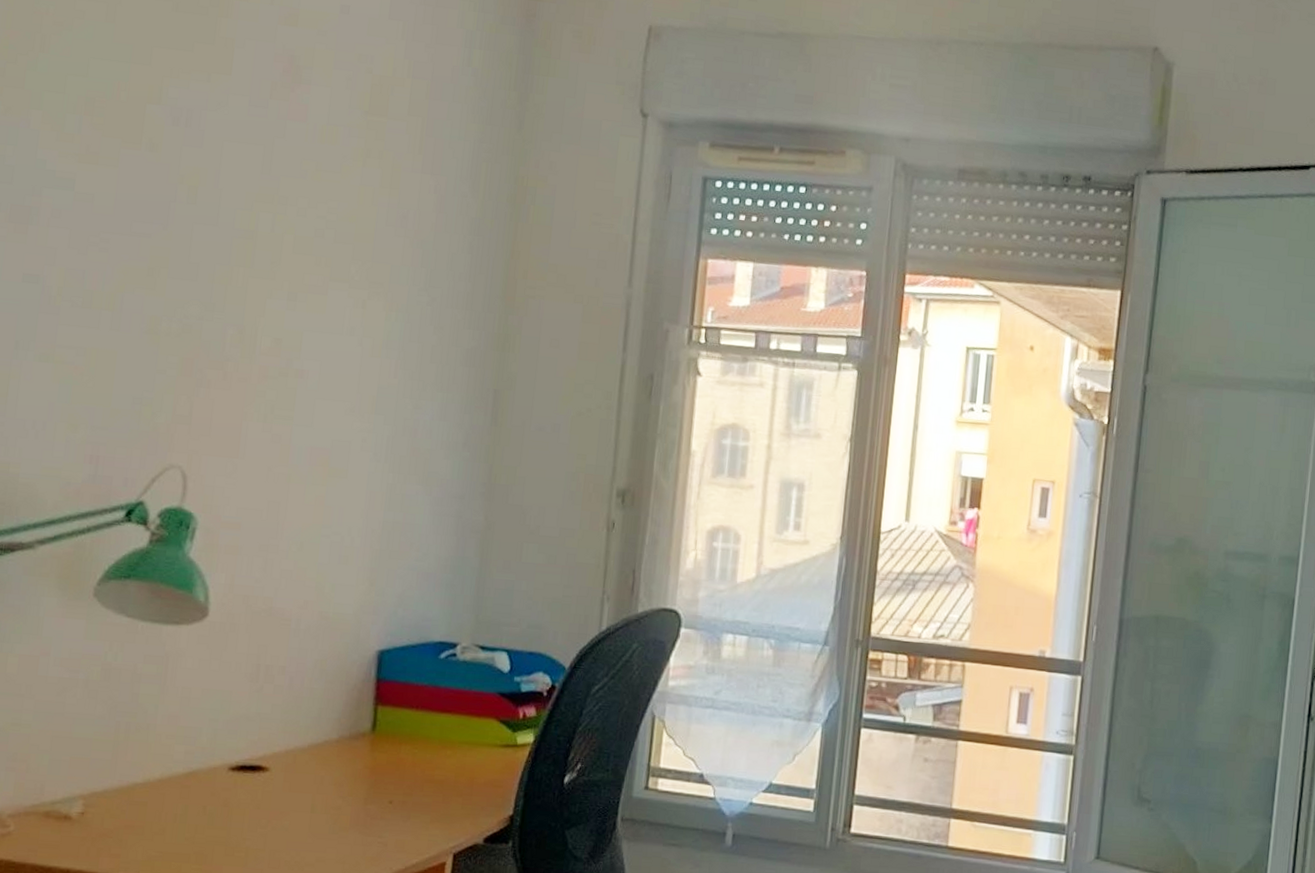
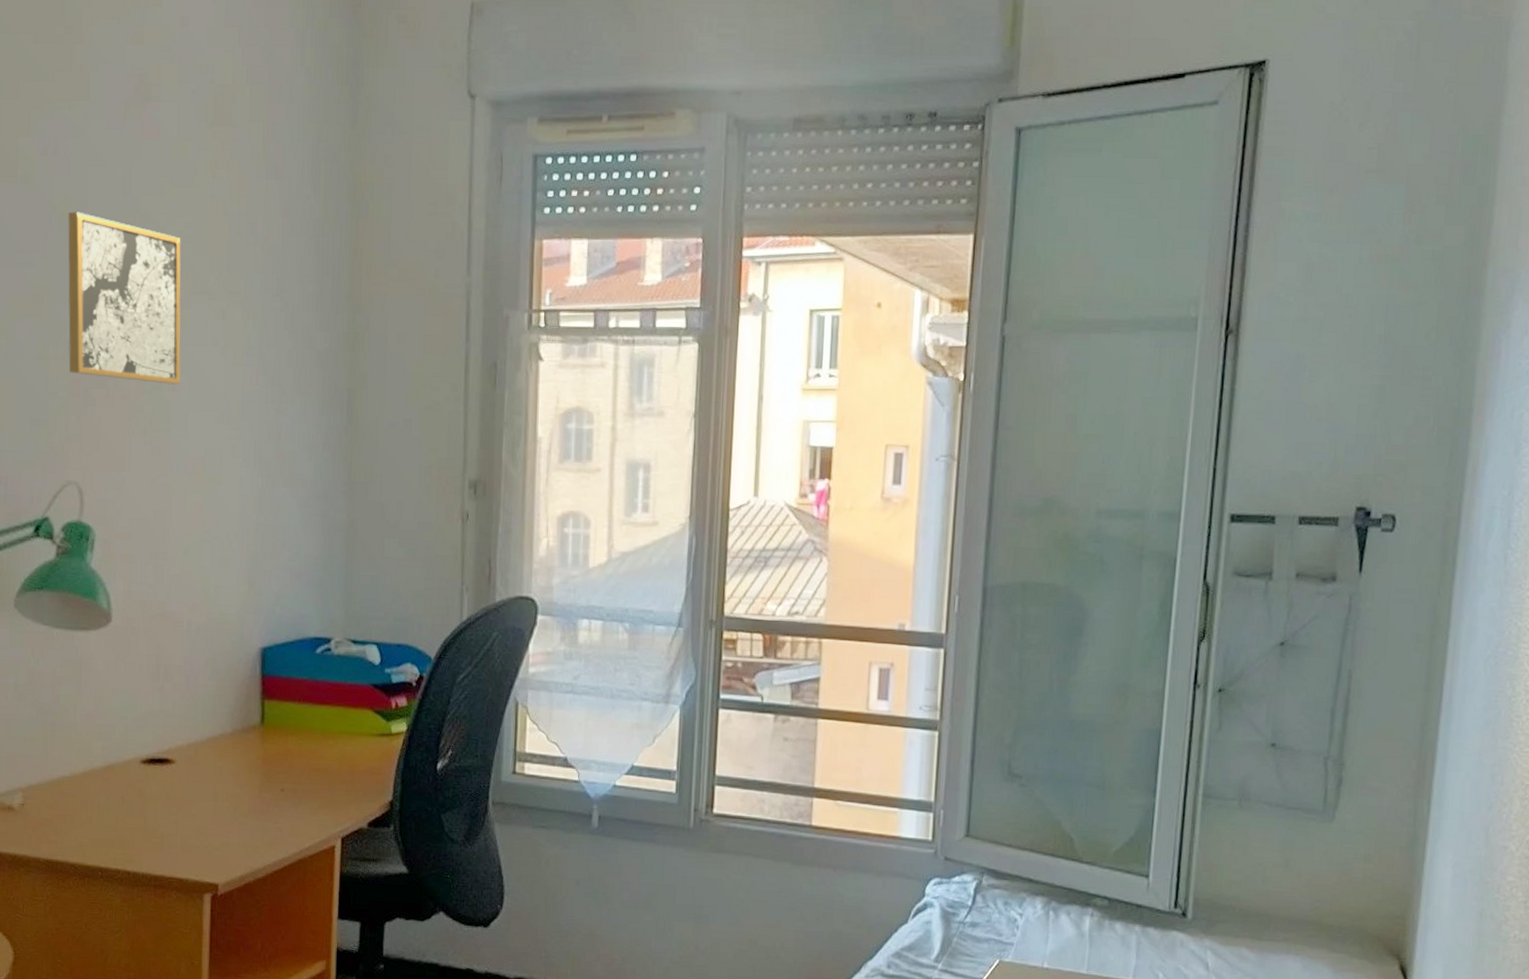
wall art: none [183,185,323,372] -> present [68,211,181,385]

